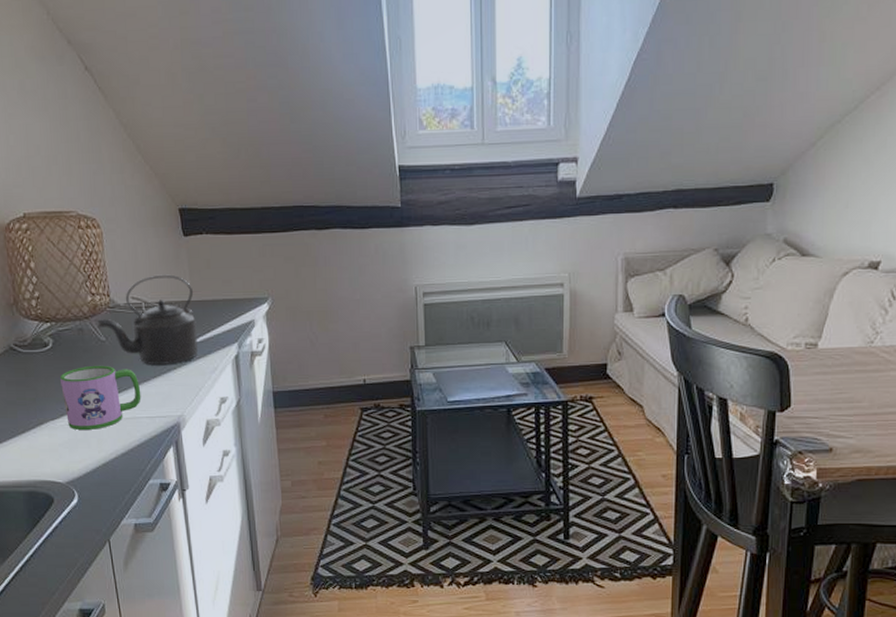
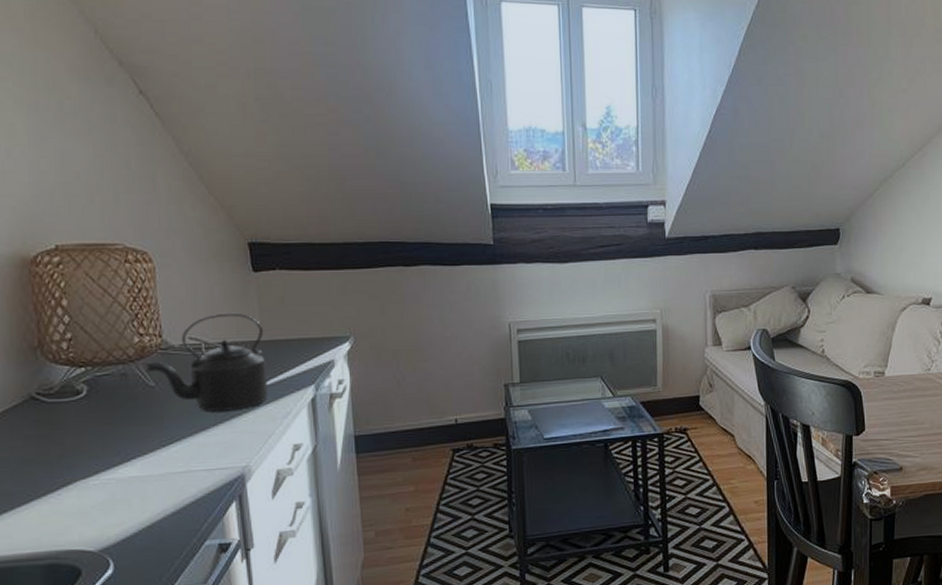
mug: present [59,365,141,430] -> none [94,413,198,488]

